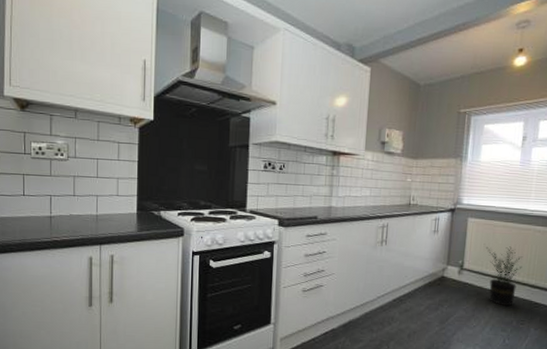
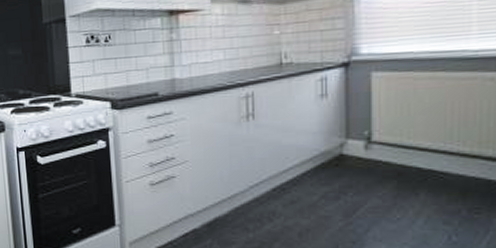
potted plant: present [485,246,523,307] -> none [403,105,468,190]

